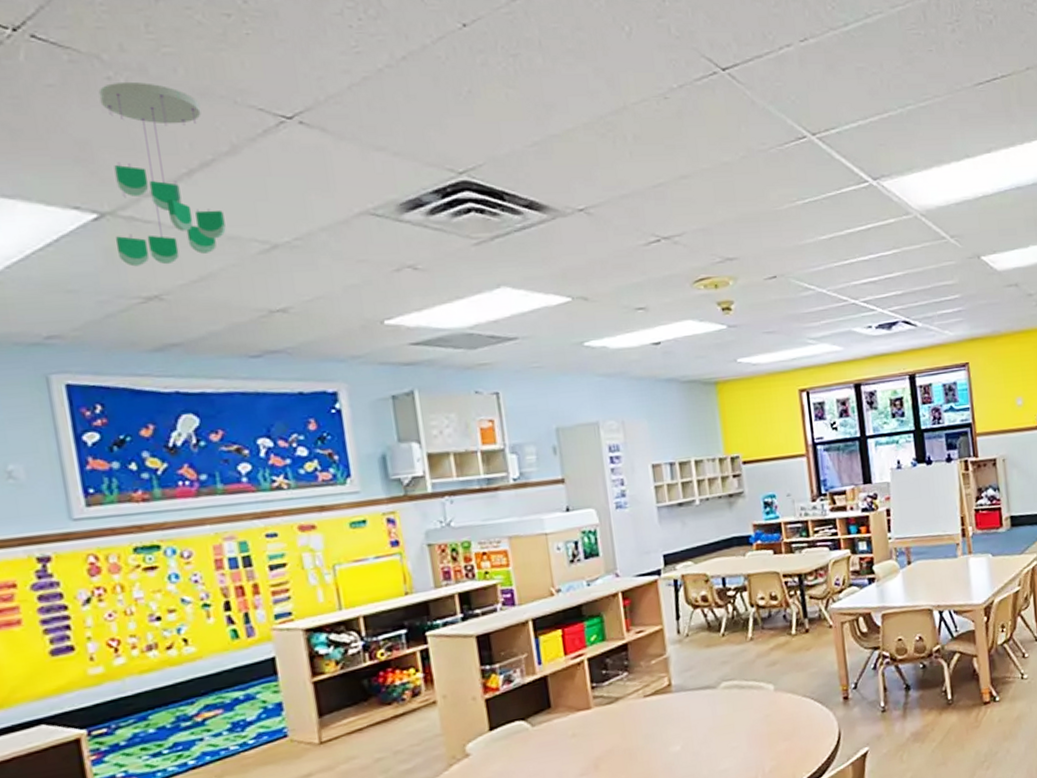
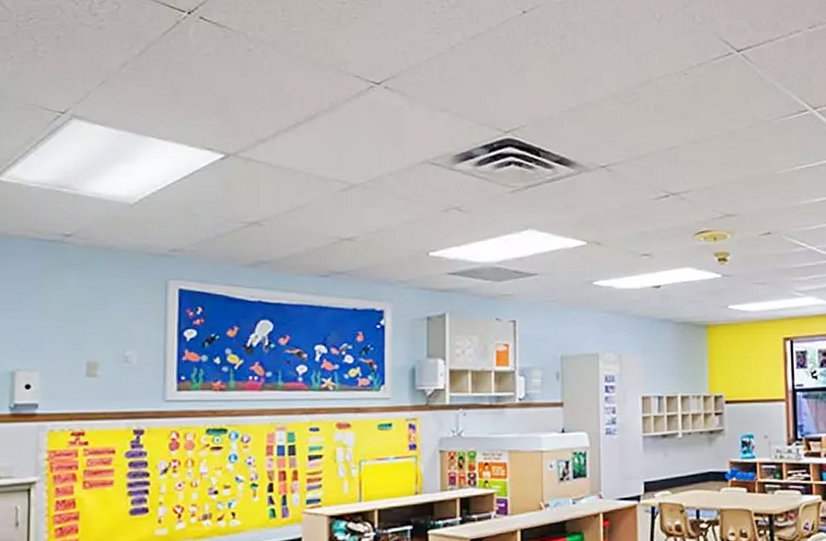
ceiling mobile: present [98,81,226,267] -> none [233,53,317,197]

